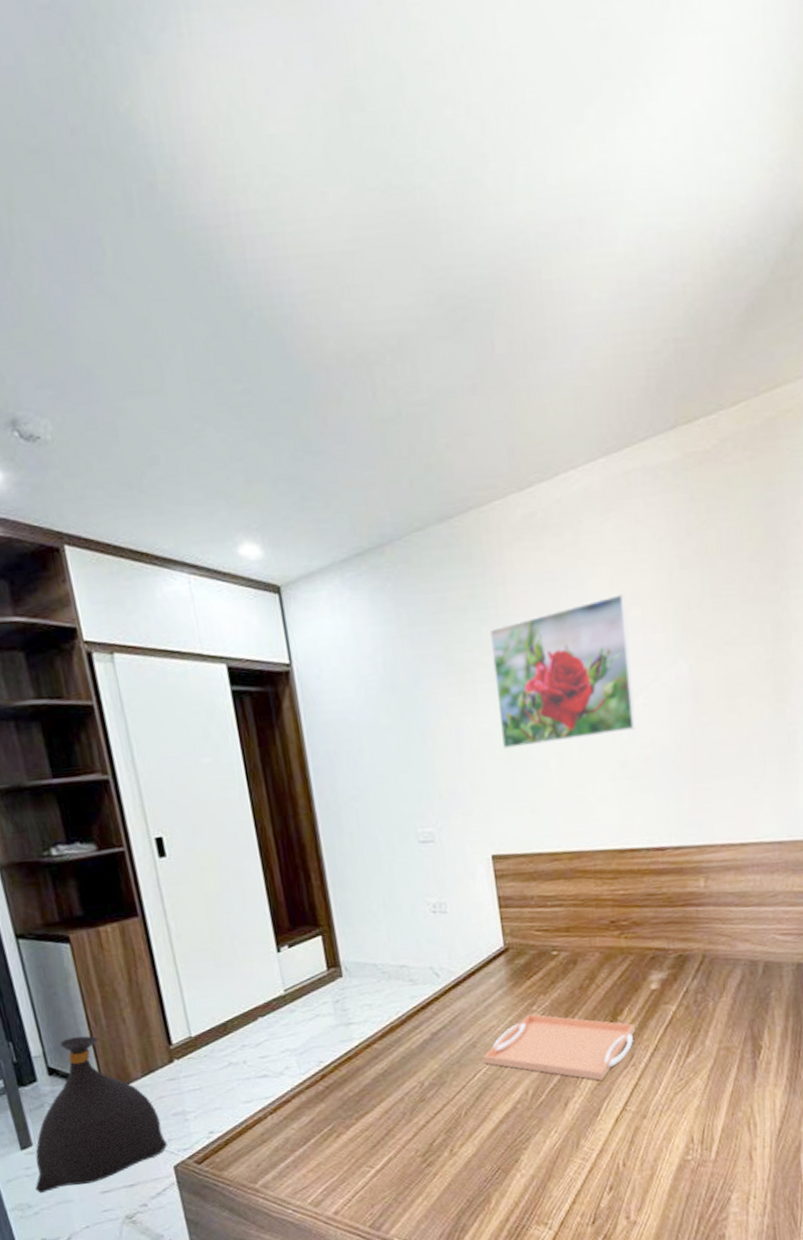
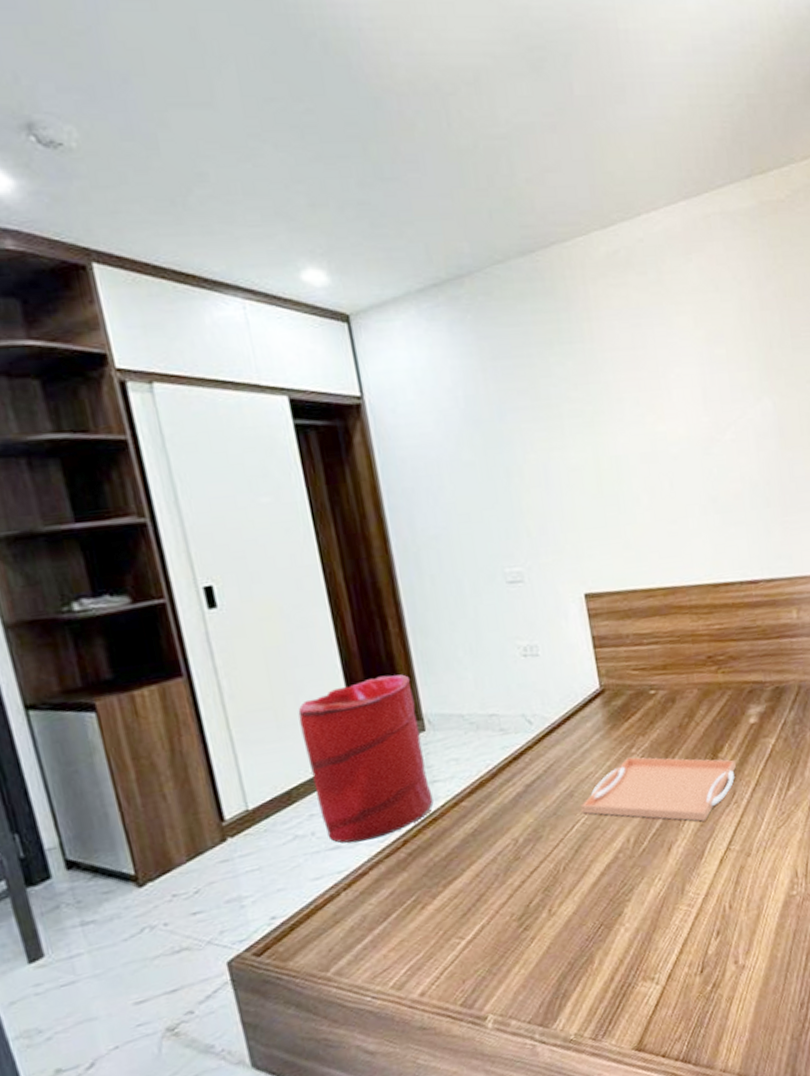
bag: present [35,1036,167,1194] -> none [47,818,219,1014]
laundry hamper: none [233,924,349,1073] -> present [298,674,434,843]
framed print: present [490,594,637,749] -> none [576,333,726,485]

